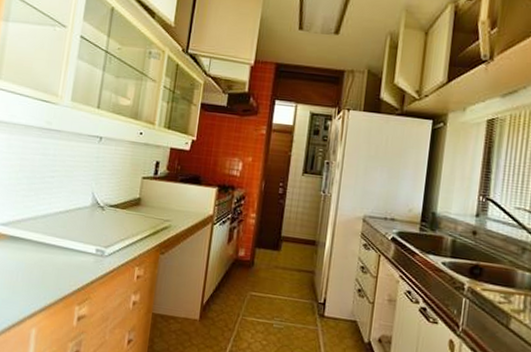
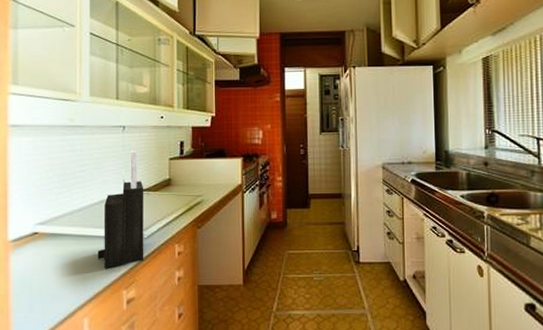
knife block: none [54,163,112,281] -> present [97,150,144,269]

